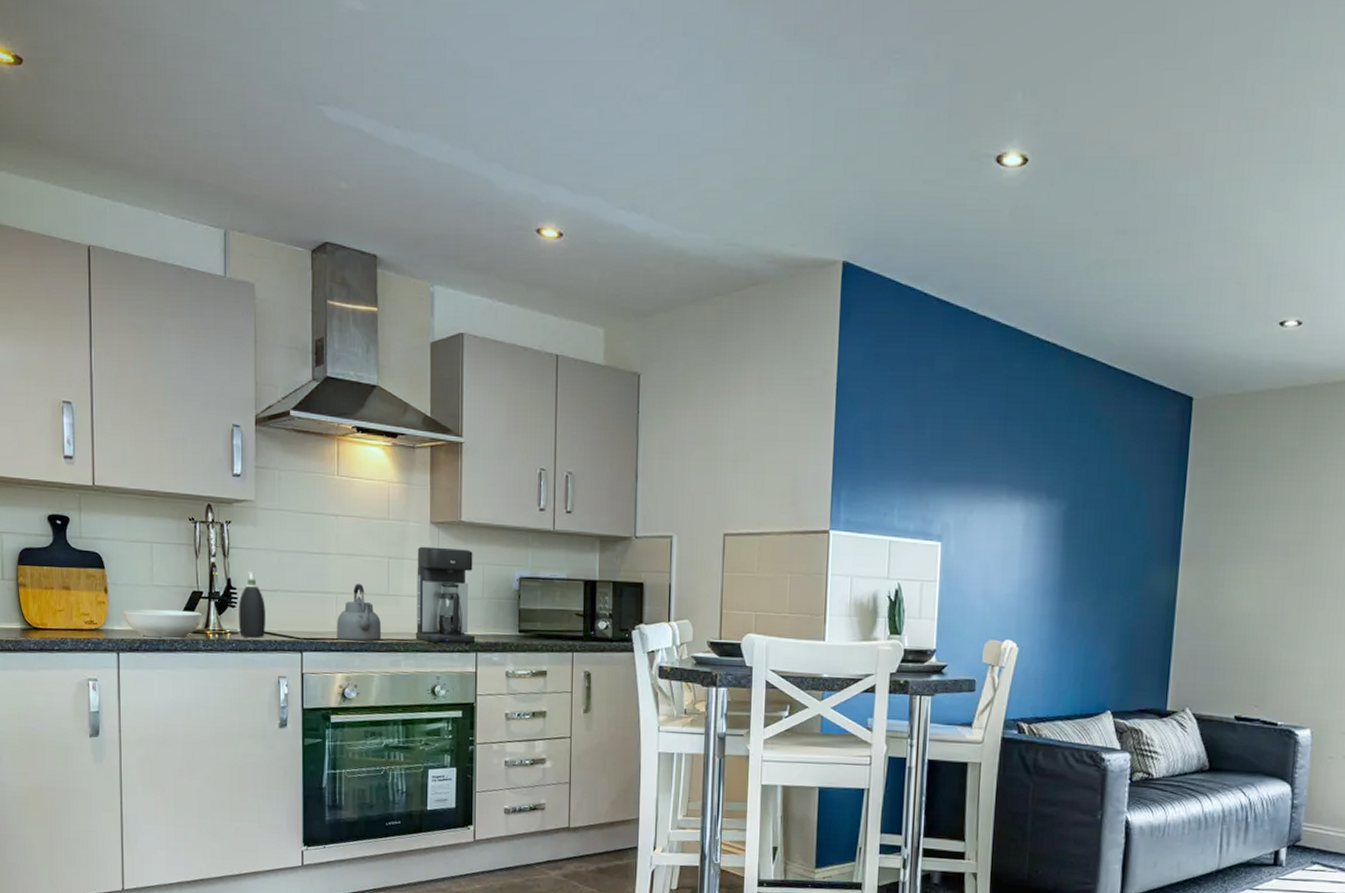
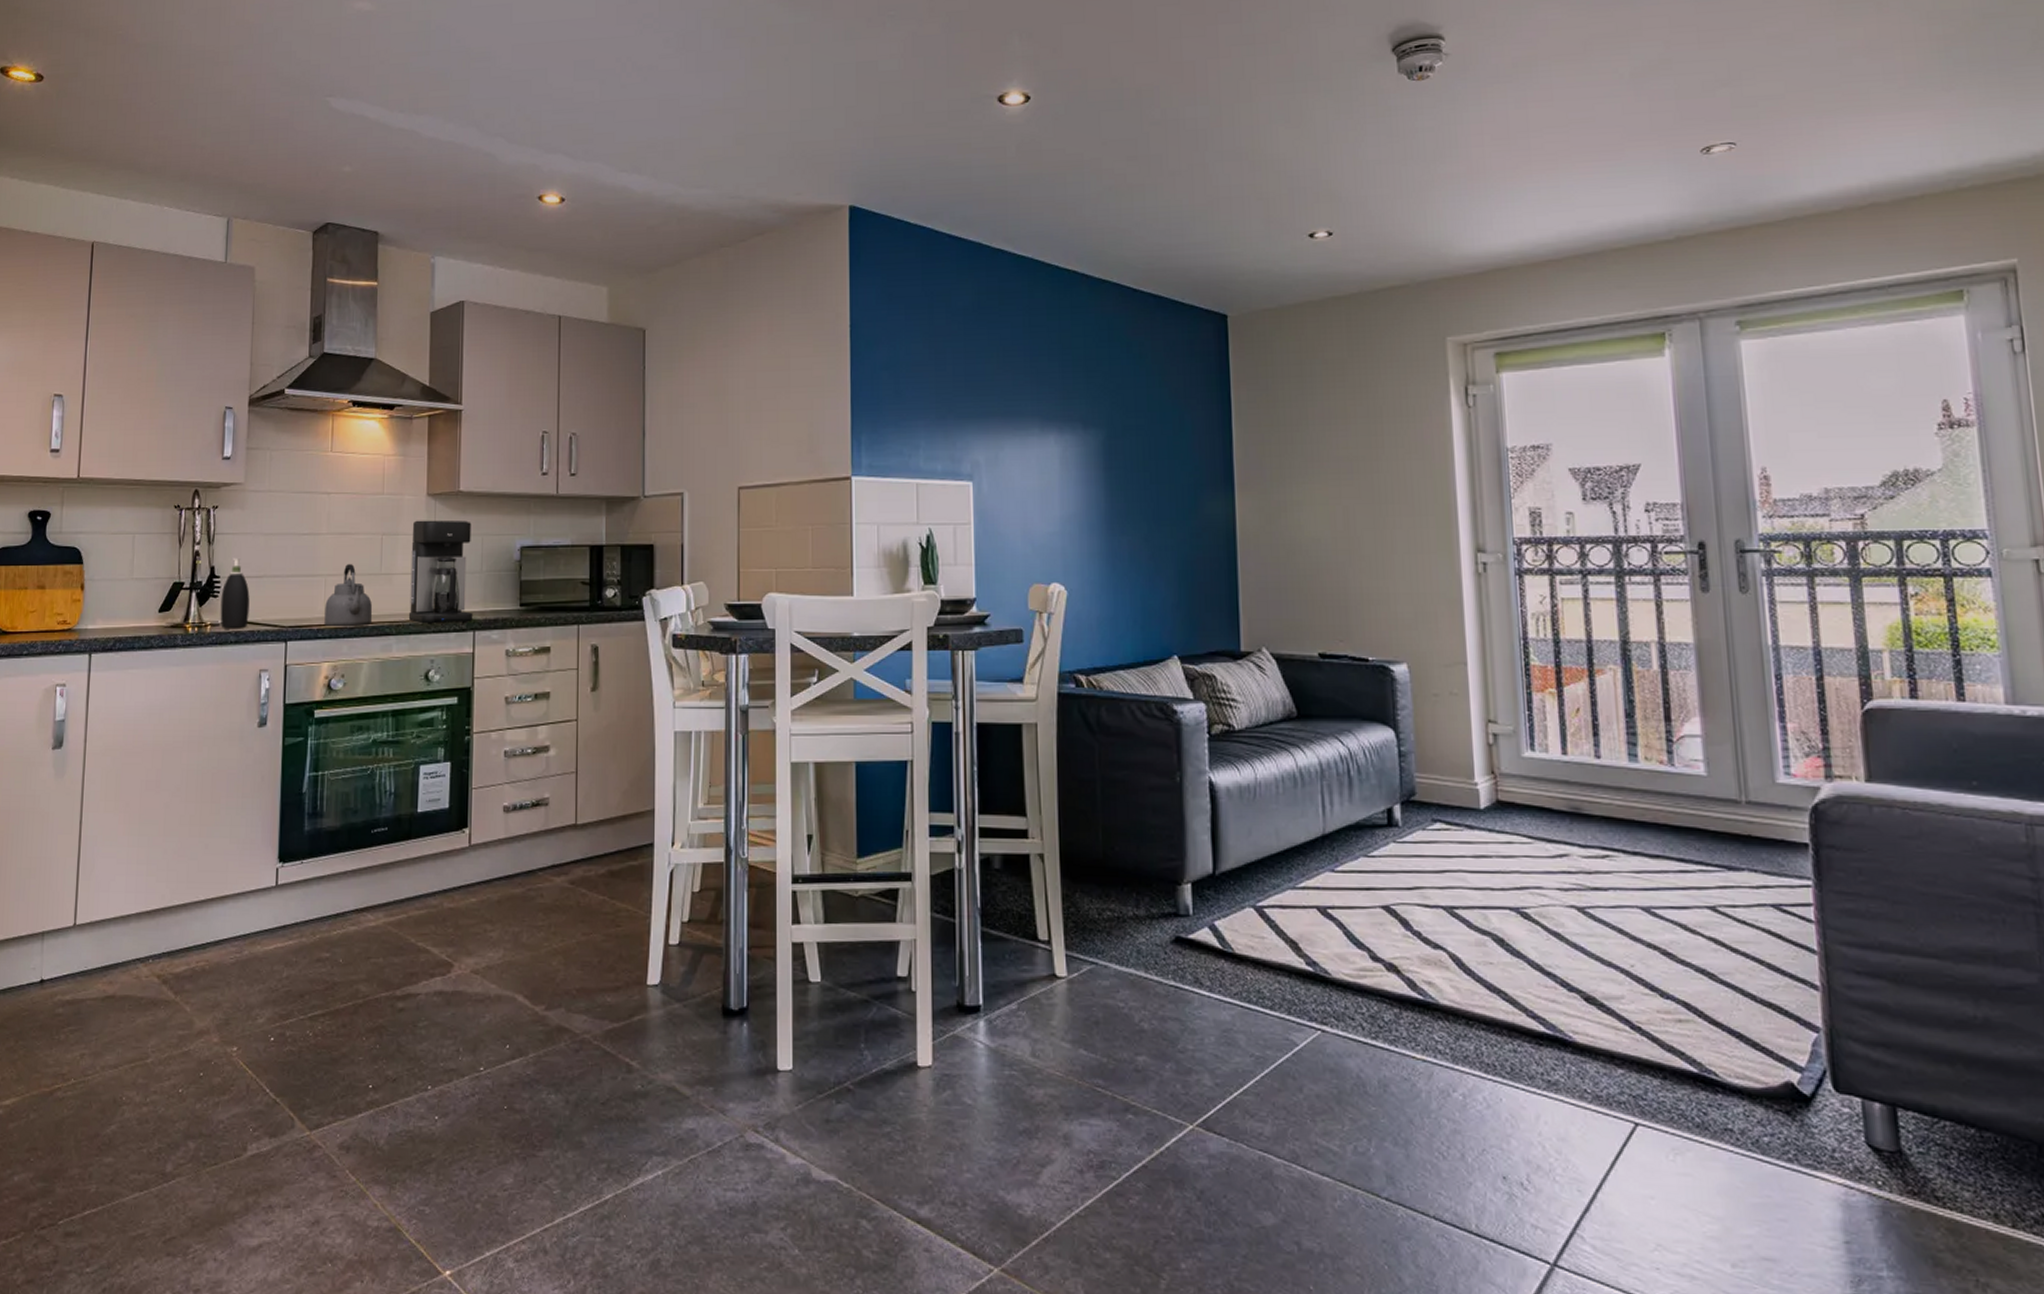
bowl: present [123,609,203,639] -> none [99,603,183,635]

